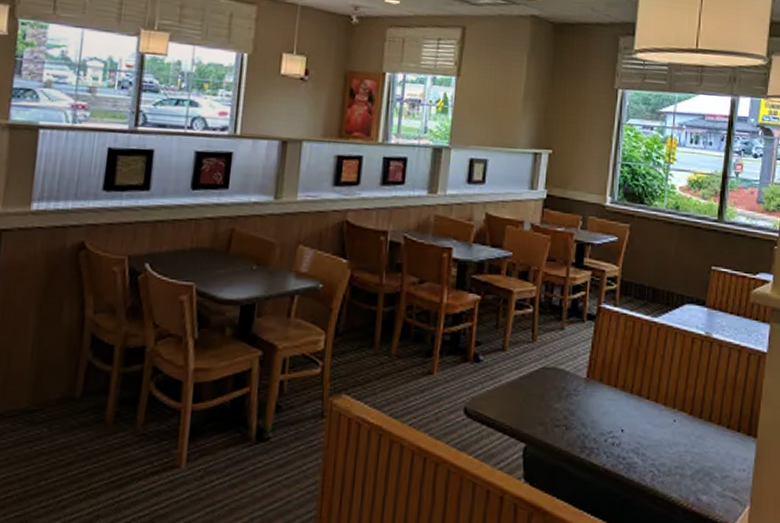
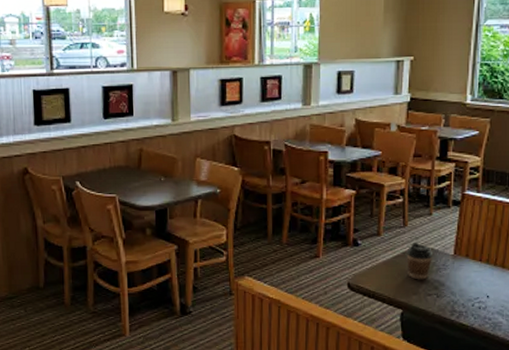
coffee cup: none [533,360,564,407] -> present [406,242,434,280]

